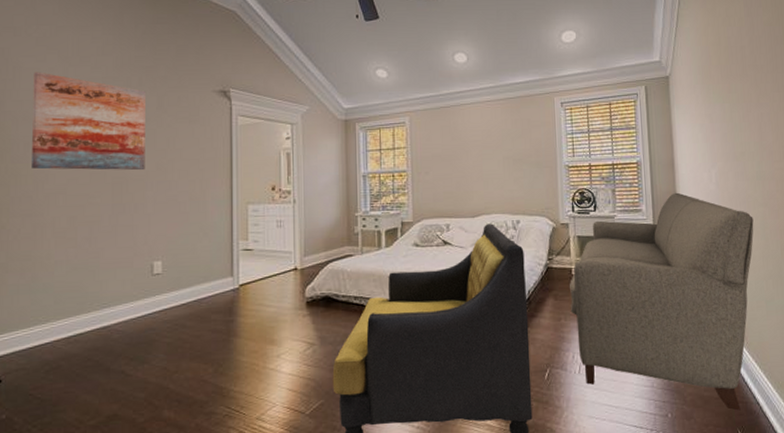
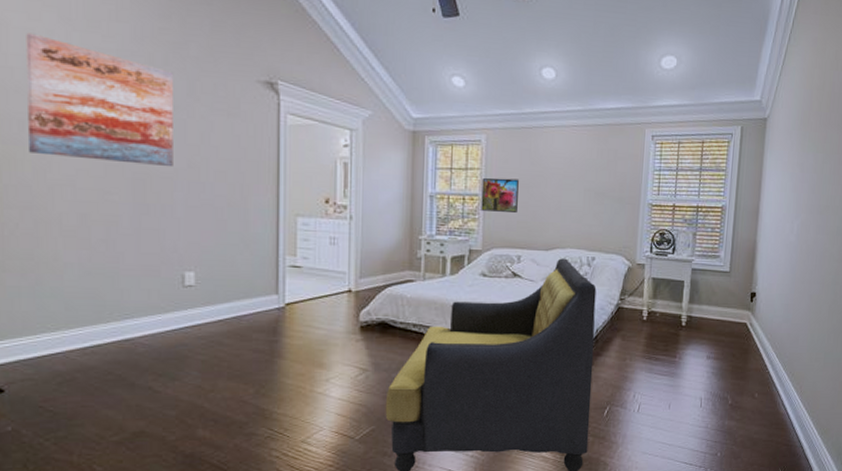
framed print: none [408,154,443,185] -> present [481,177,519,212]
sofa: present [570,192,754,411] -> none [637,241,827,453]

